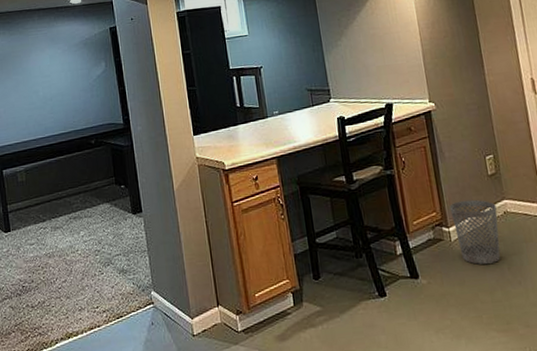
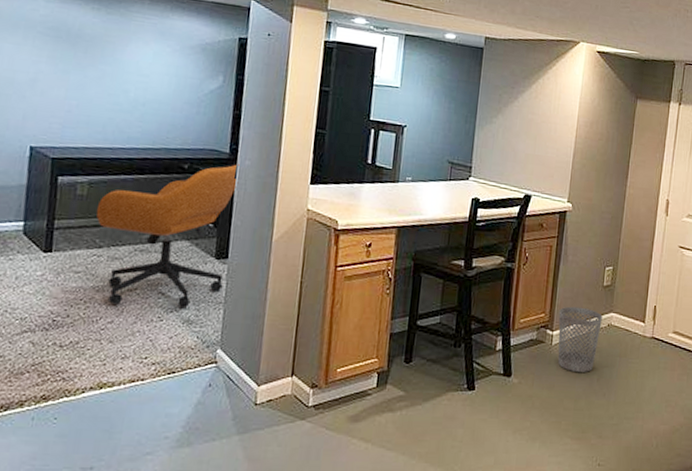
office chair: none [35,131,144,266] -> present [96,164,240,308]

